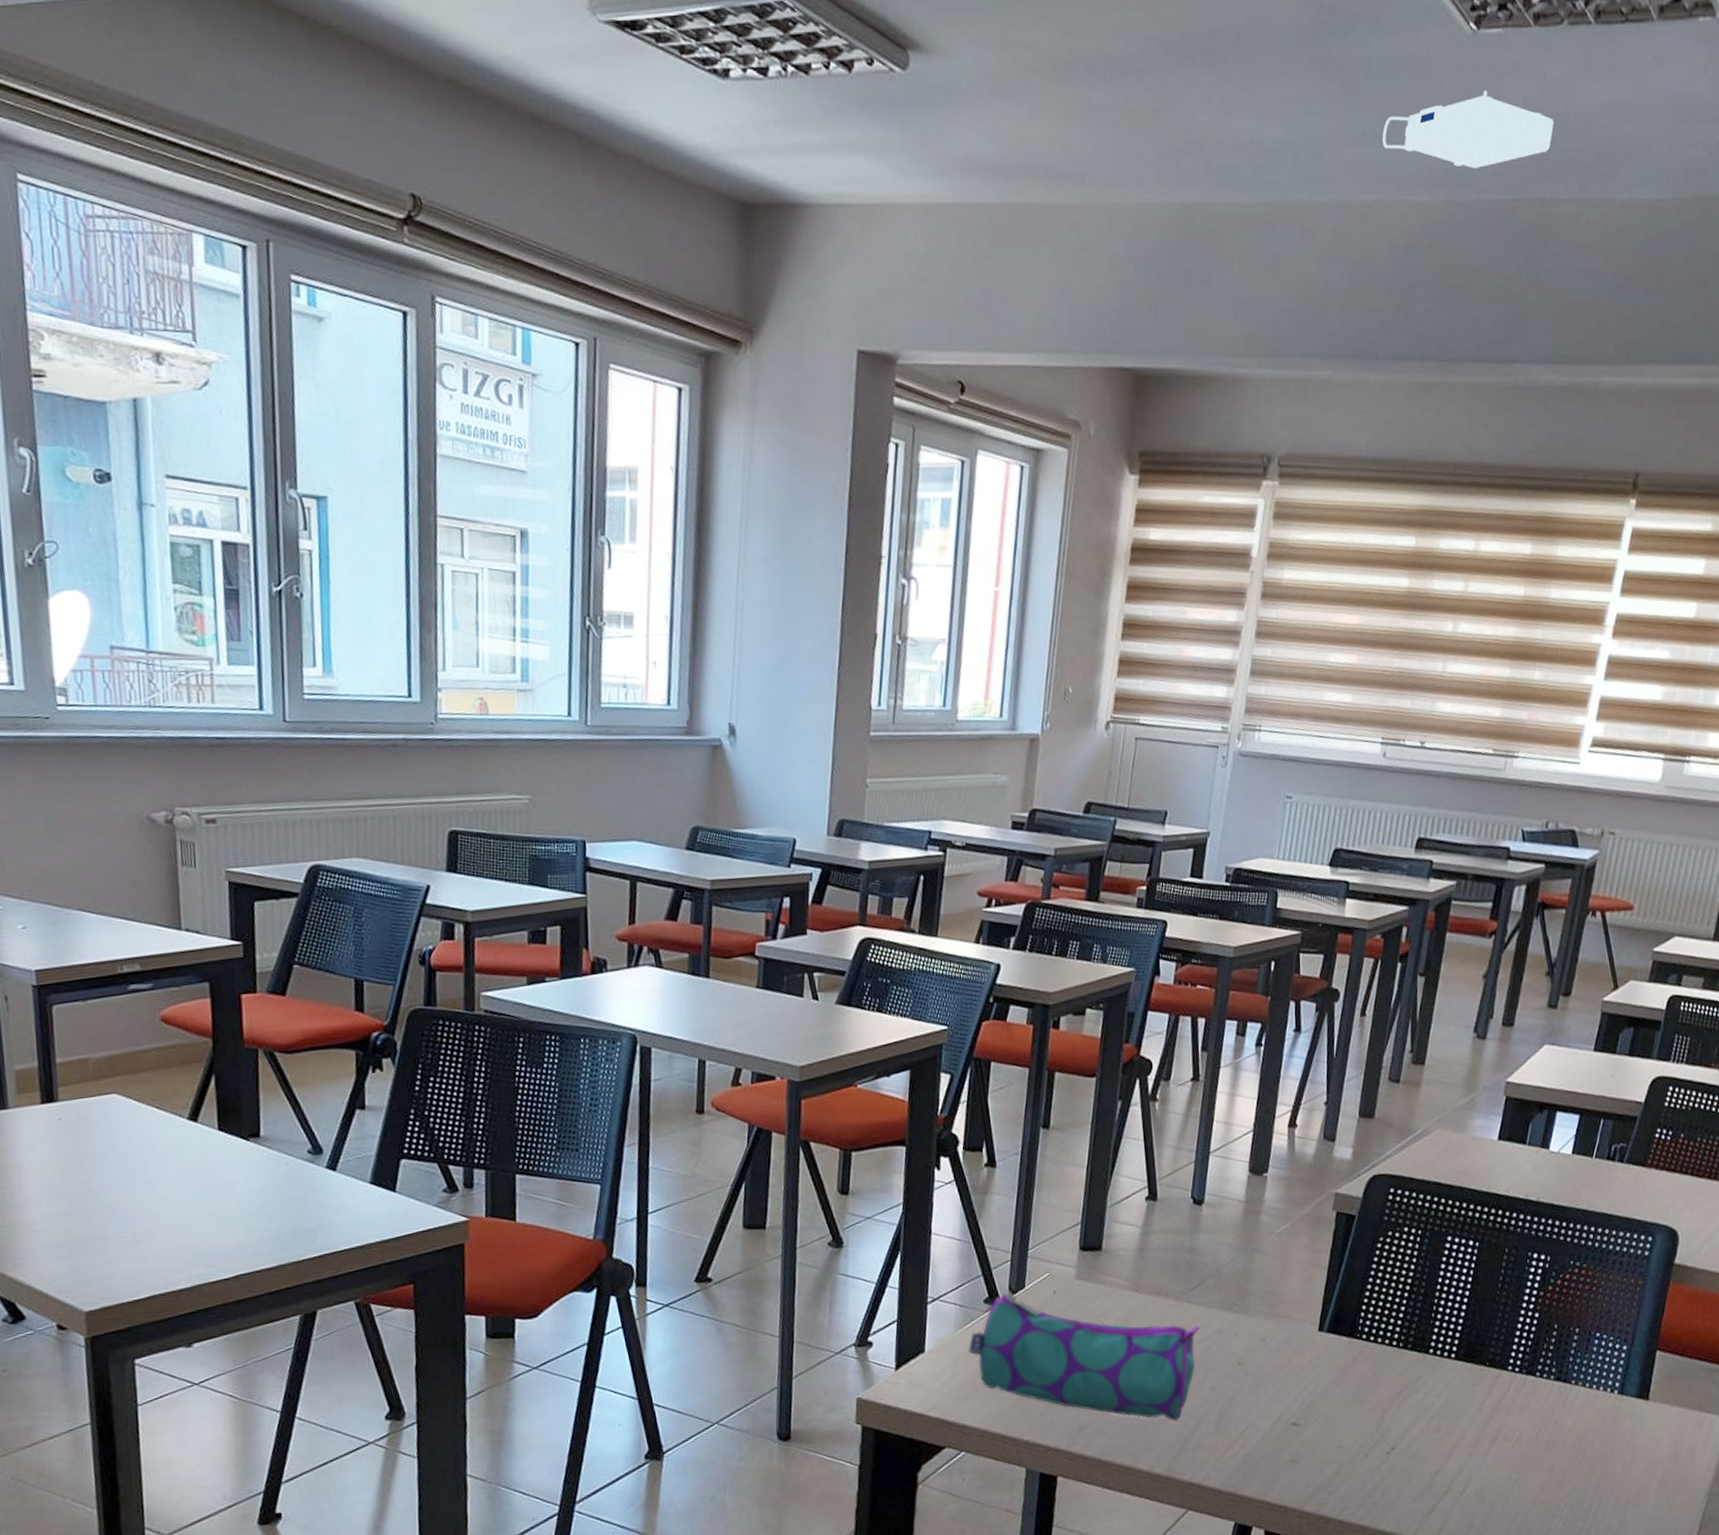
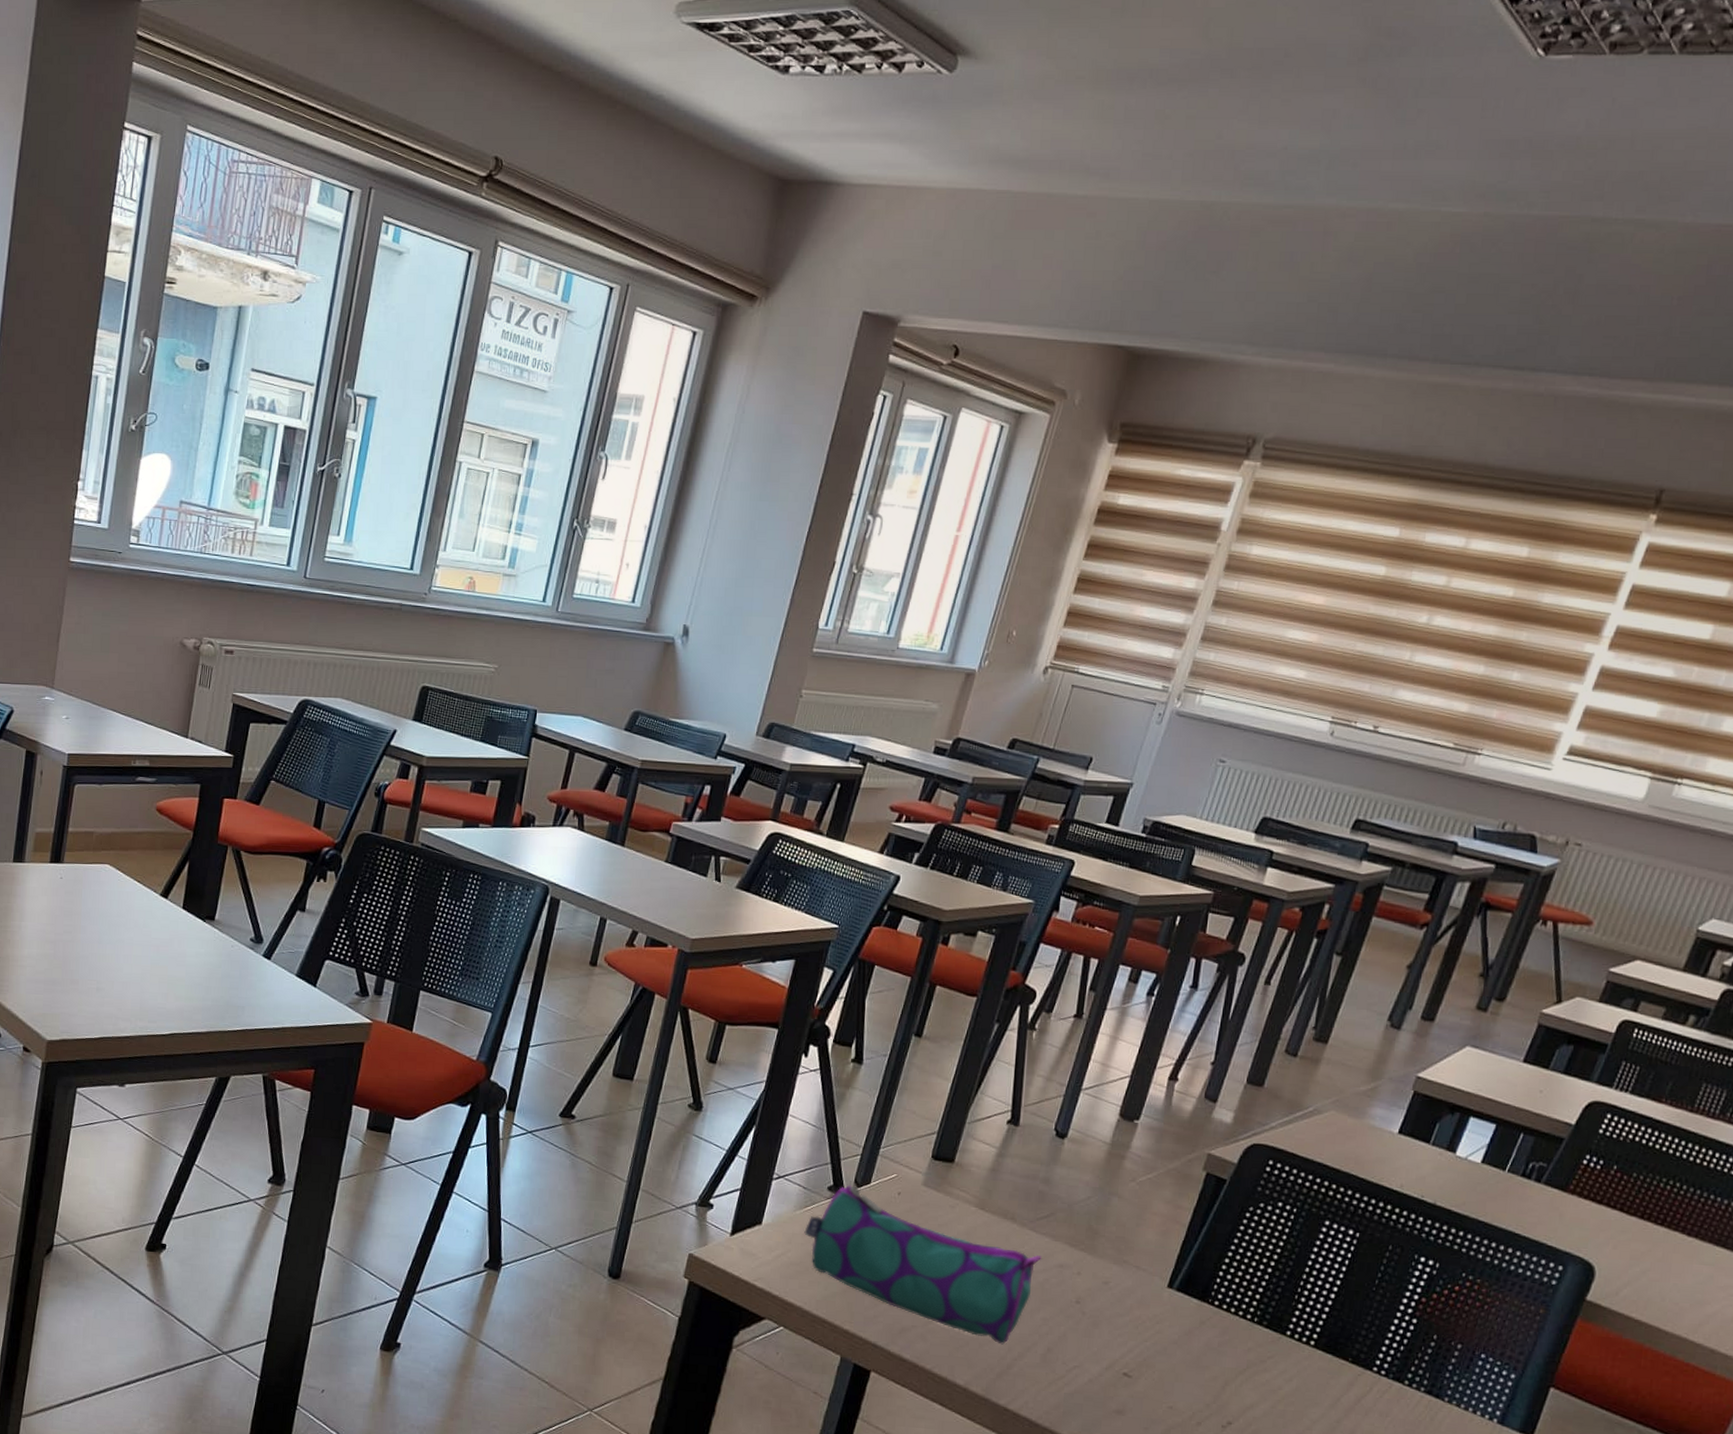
projector: present [1382,90,1554,168] -> none [1424,112,1618,185]

